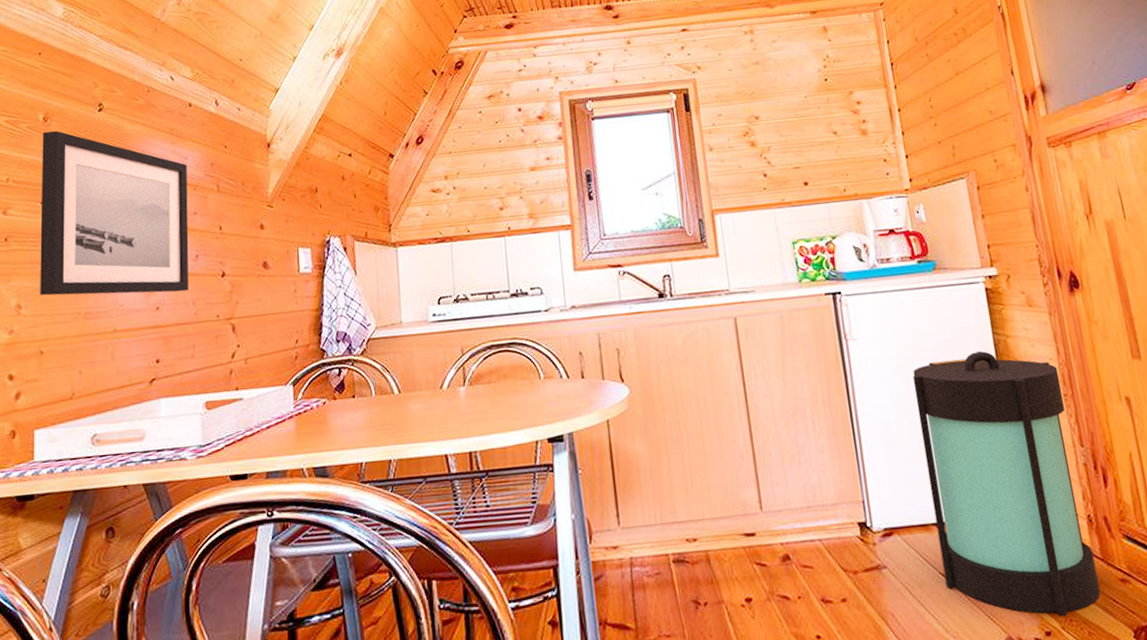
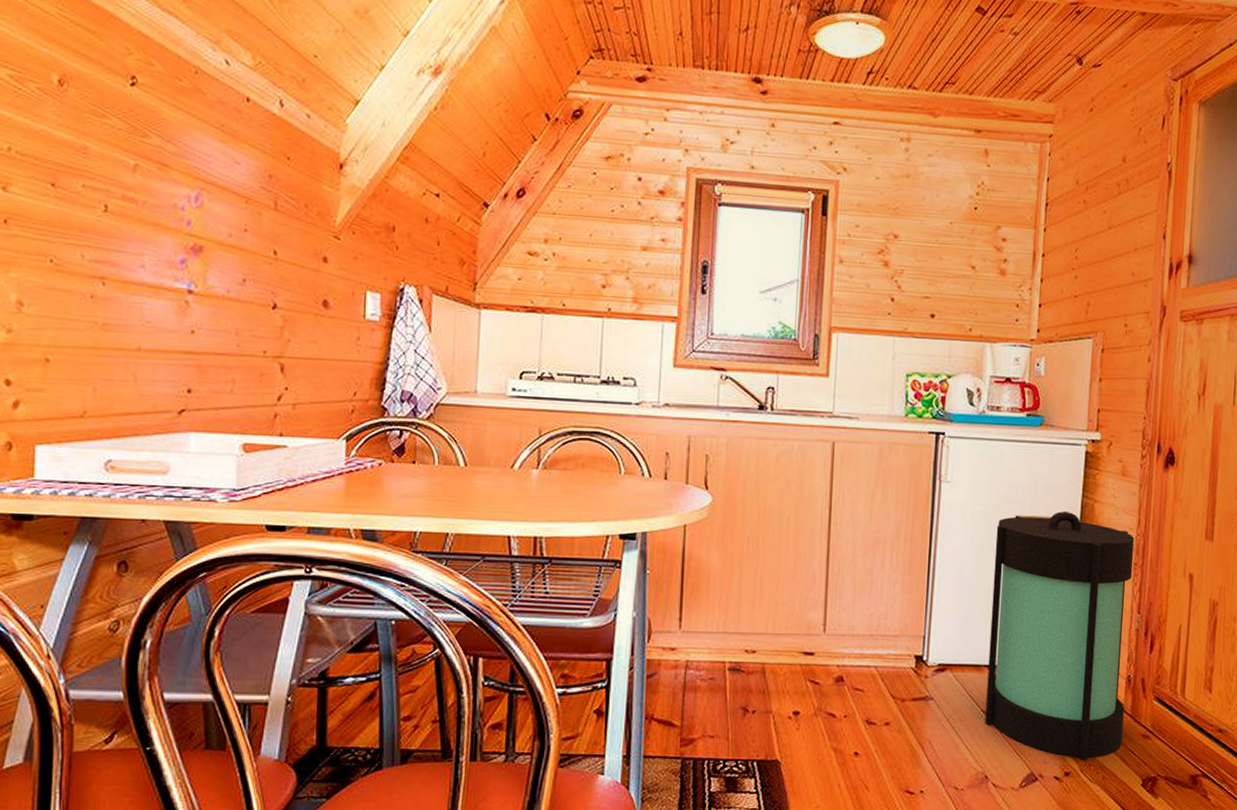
wall art: present [40,130,189,296] -> none [47,97,239,318]

